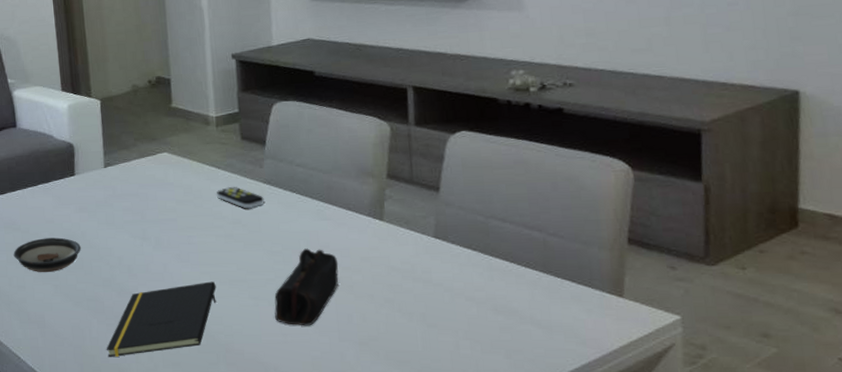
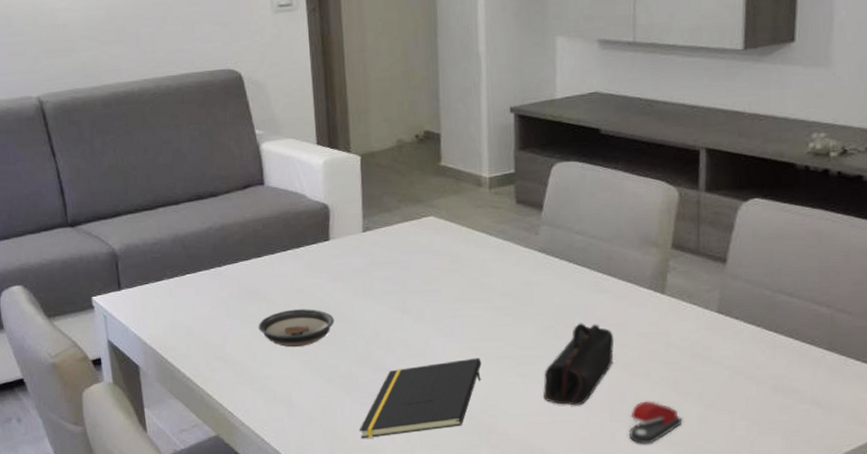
remote control: present [217,186,264,209] -> none [487,254,538,280]
stapler: none [357,321,408,363] -> present [628,401,683,444]

